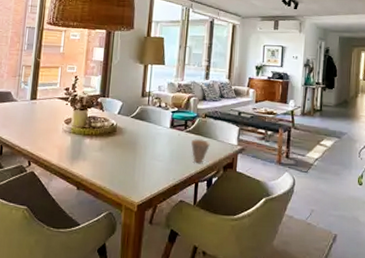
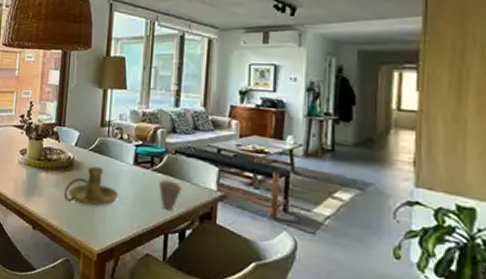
candle holder: none [107,131,157,165] -> present [64,166,119,207]

